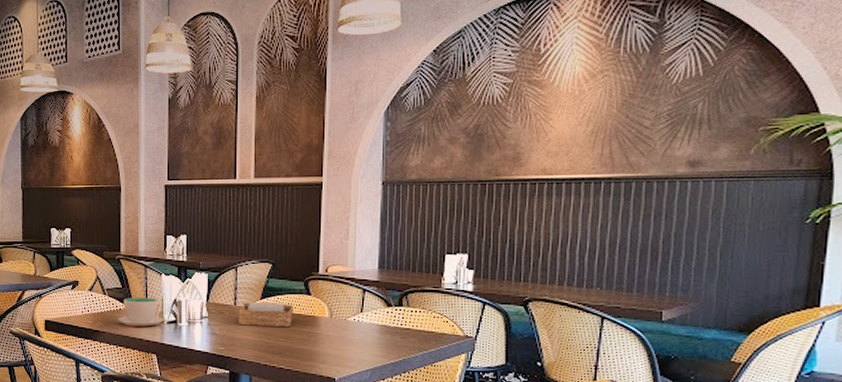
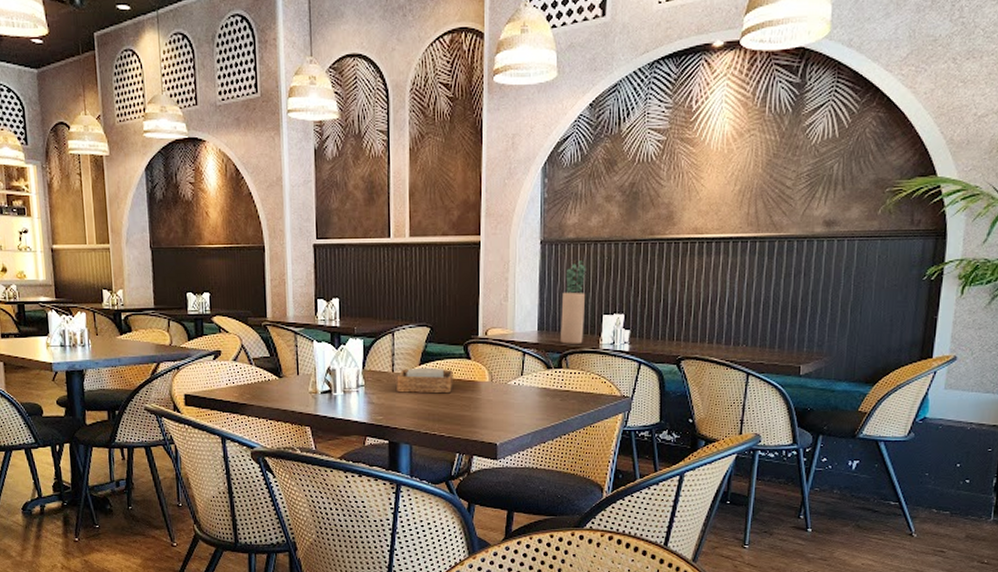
cup: present [117,298,163,327] -> none [266,367,317,398]
vase: none [400,197,429,284] -> present [559,256,586,345]

